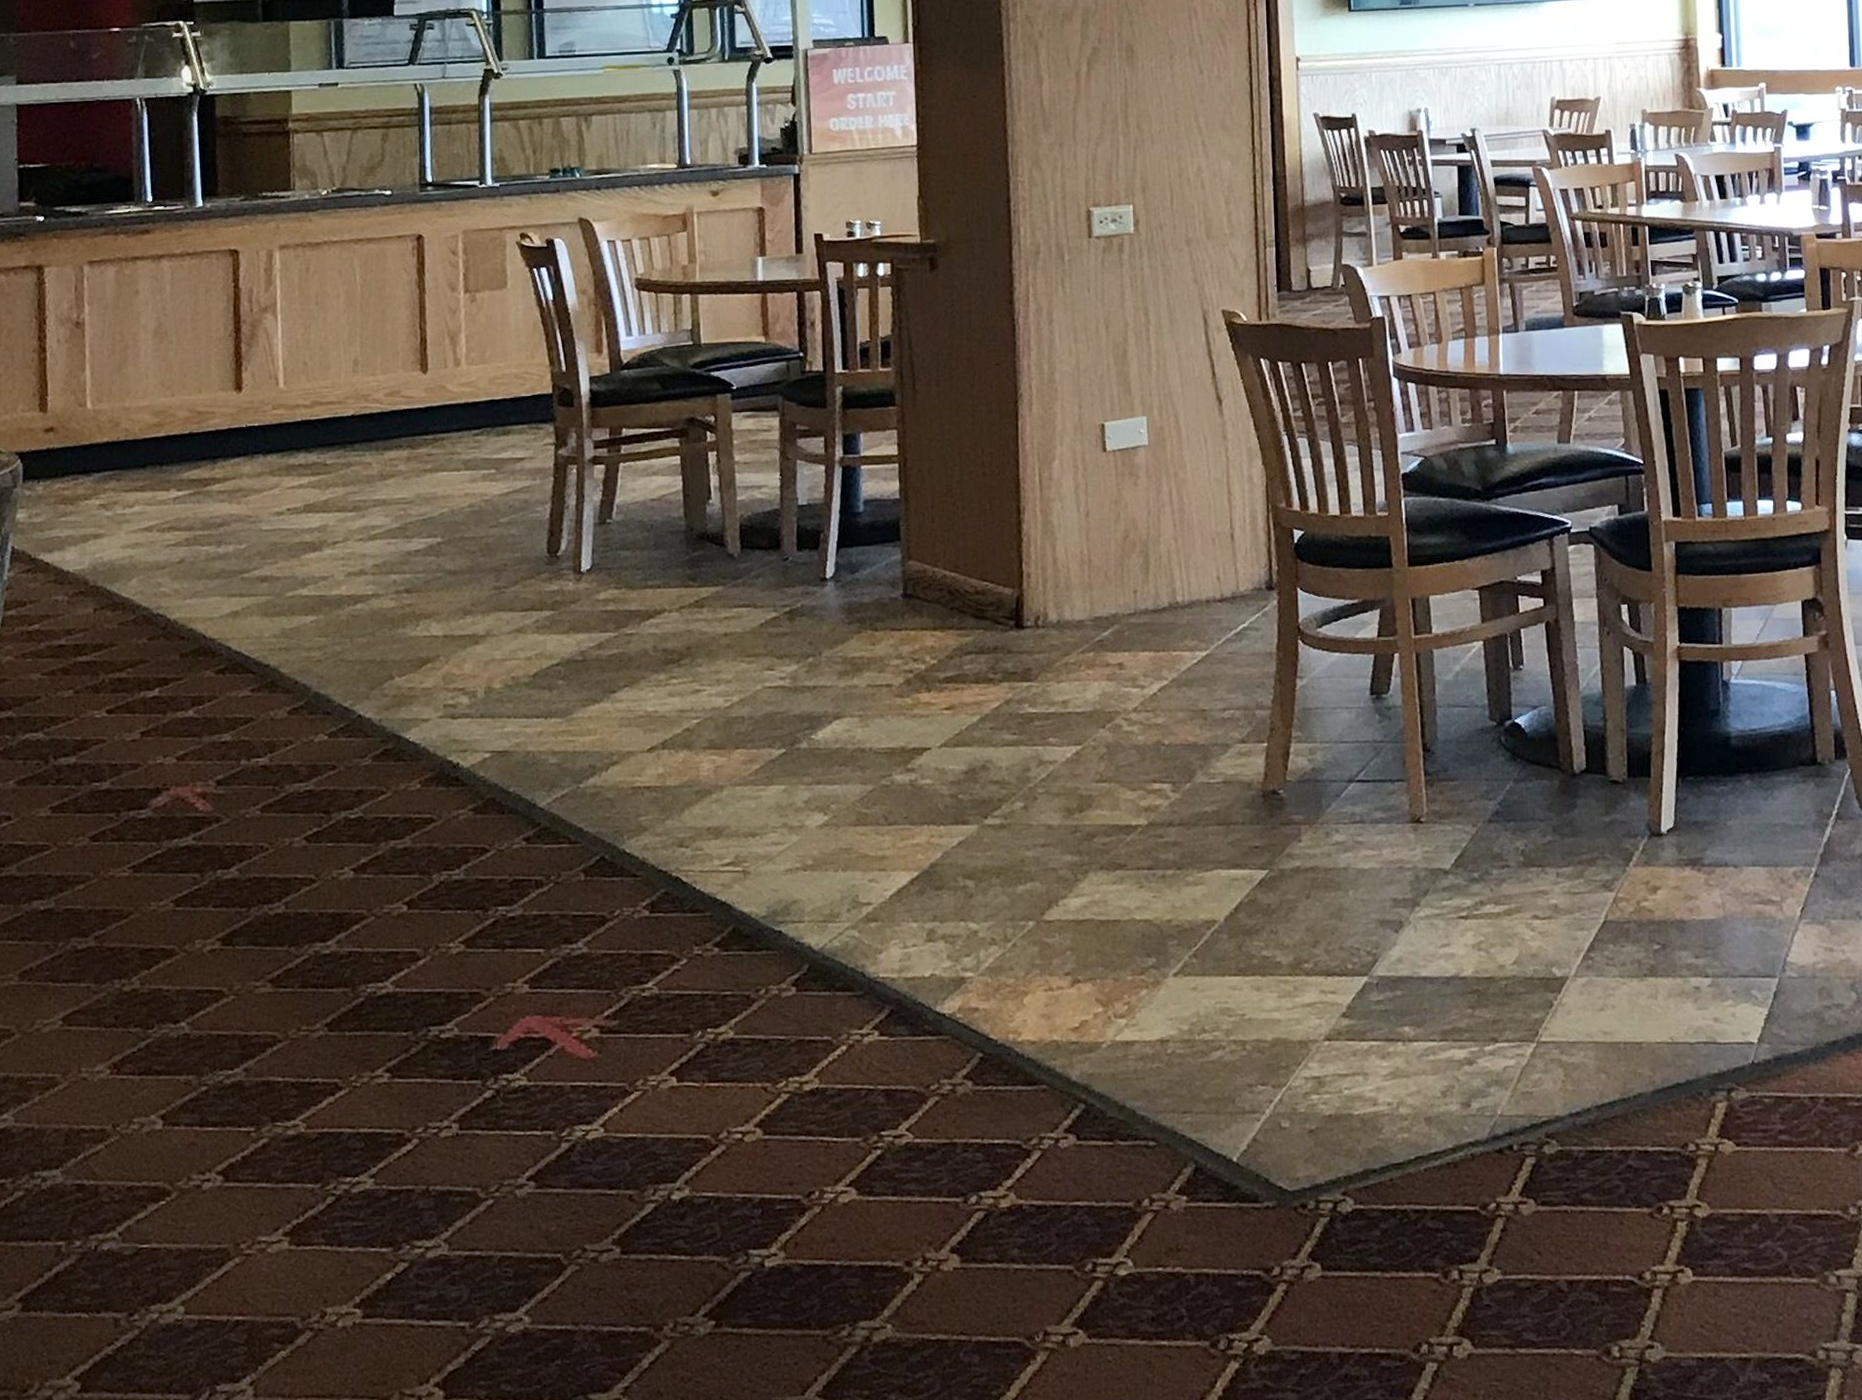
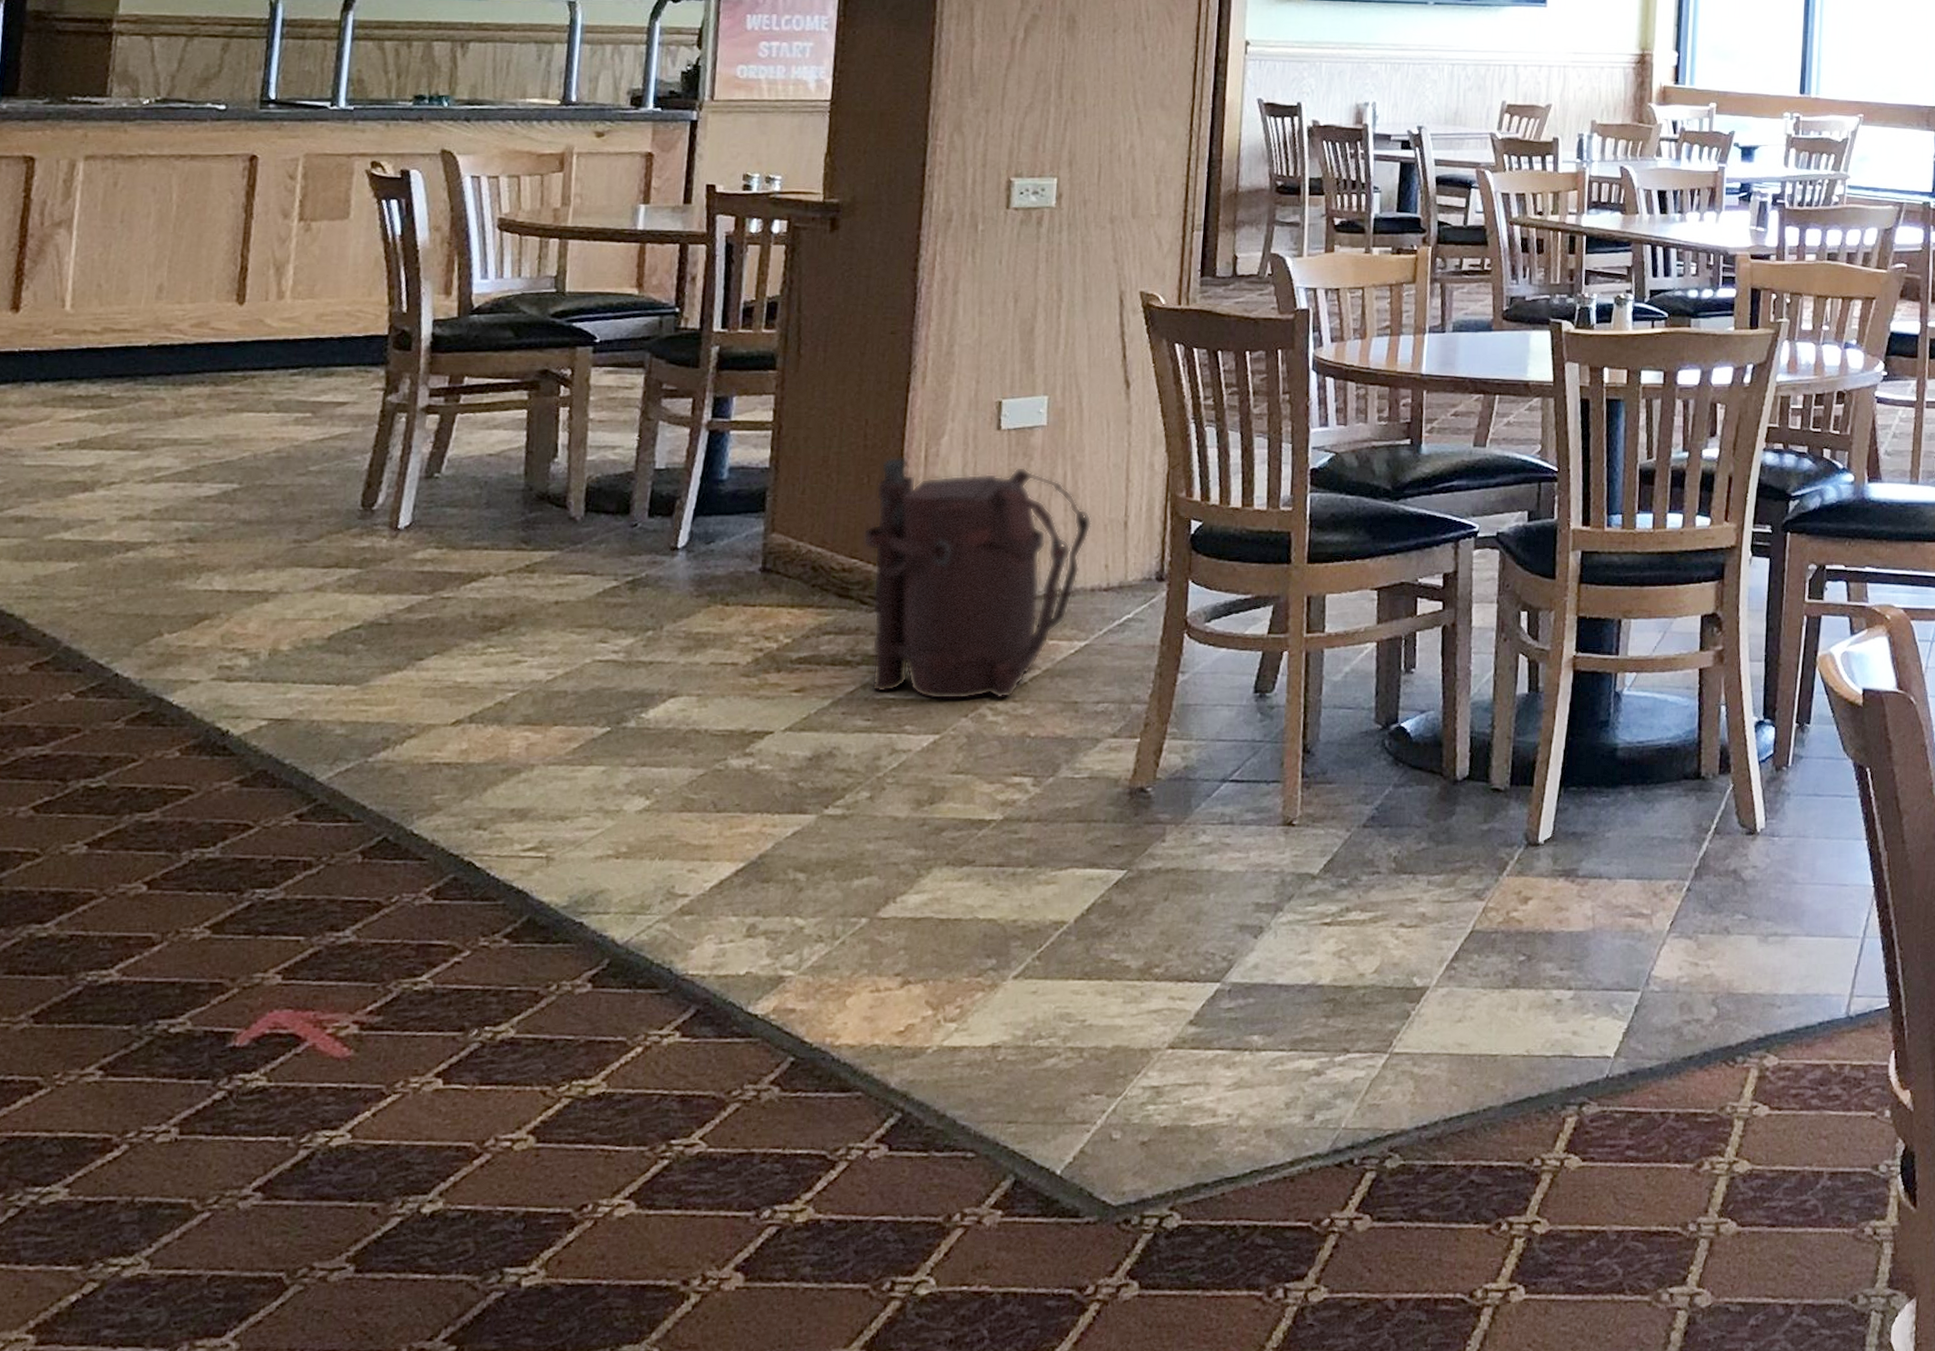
backpack: none [991,482,1200,713] -> present [862,457,1092,700]

